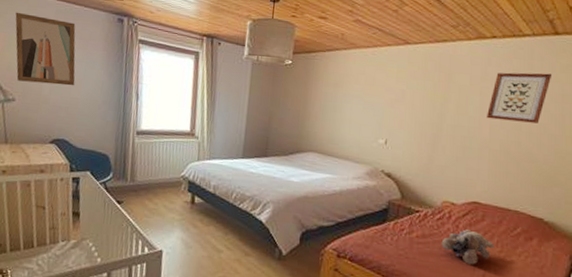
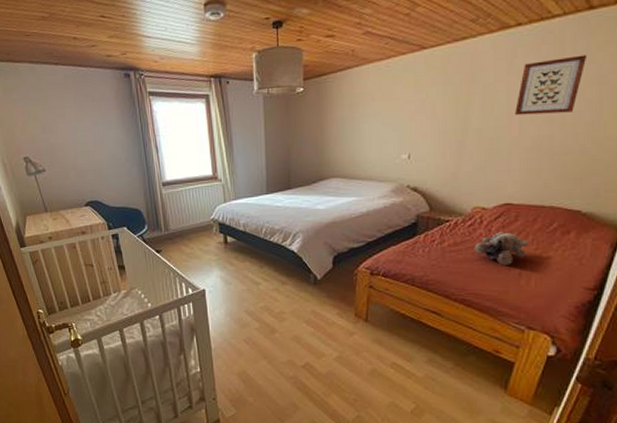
wall art: present [15,12,76,86] -> none [27,84,96,152]

